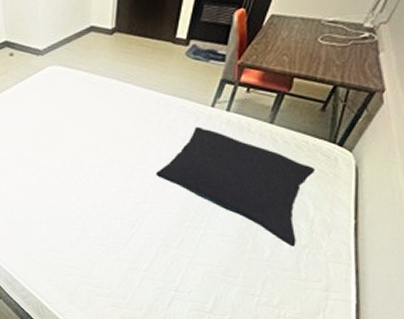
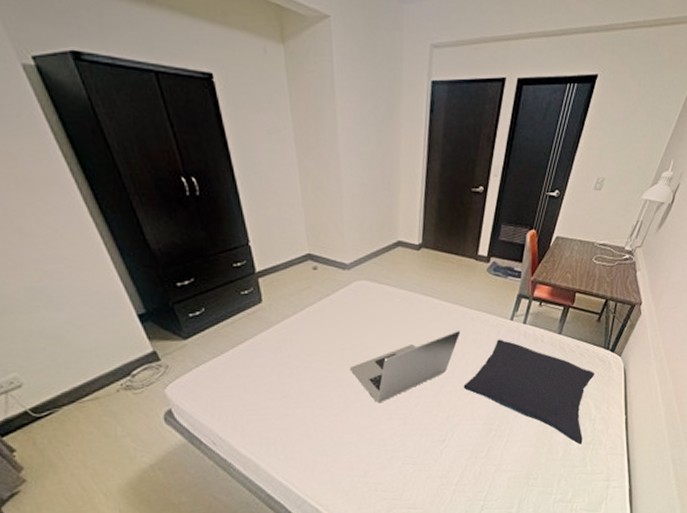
laptop: none [41,117,154,184] -> present [349,331,461,404]

